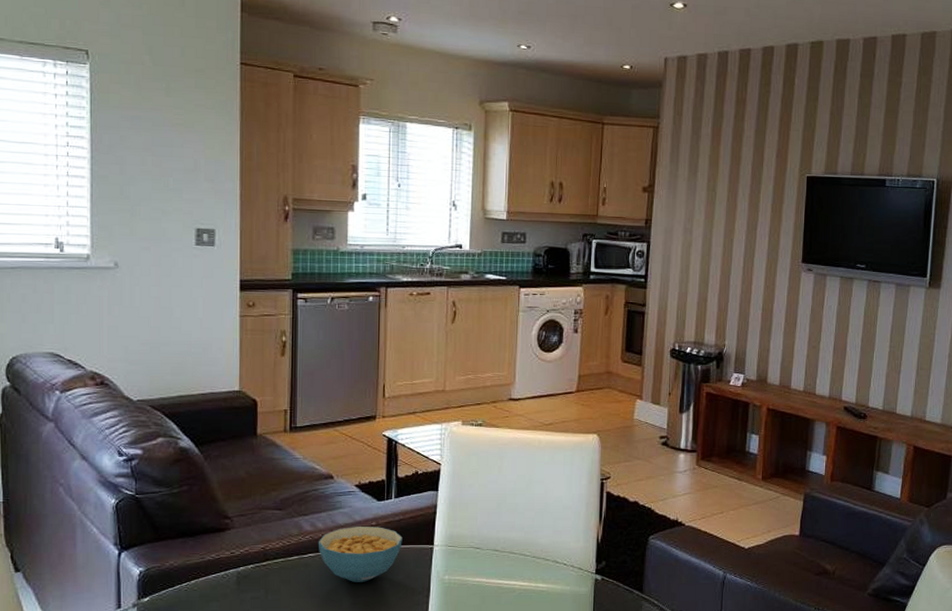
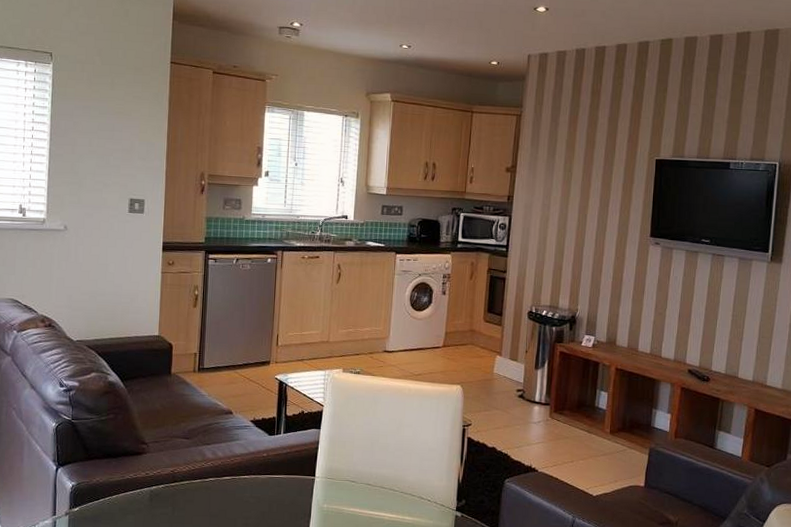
cereal bowl: present [318,525,403,582] -> none [217,456,289,506]

